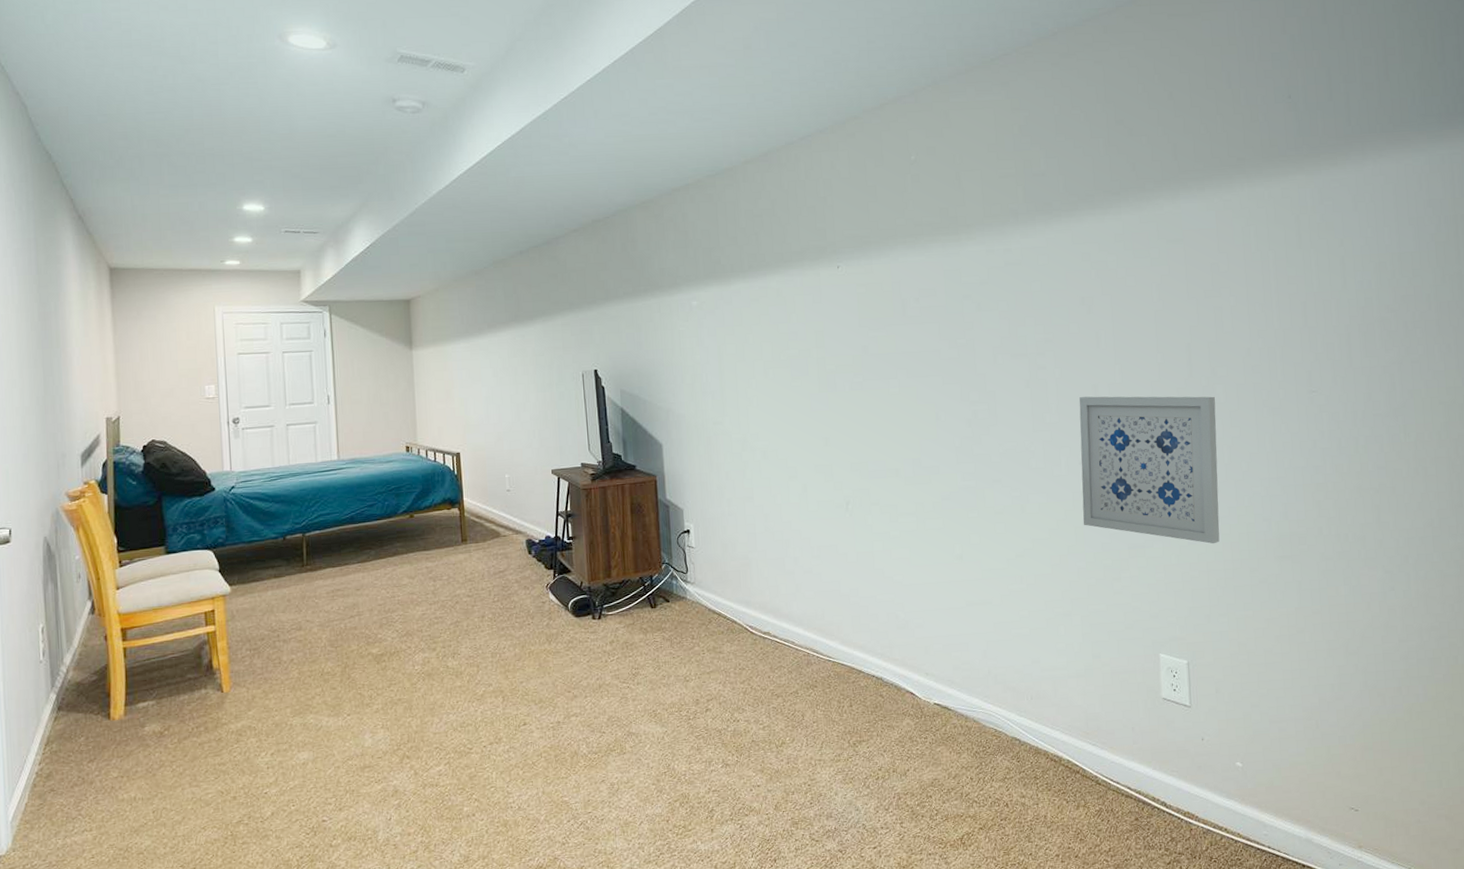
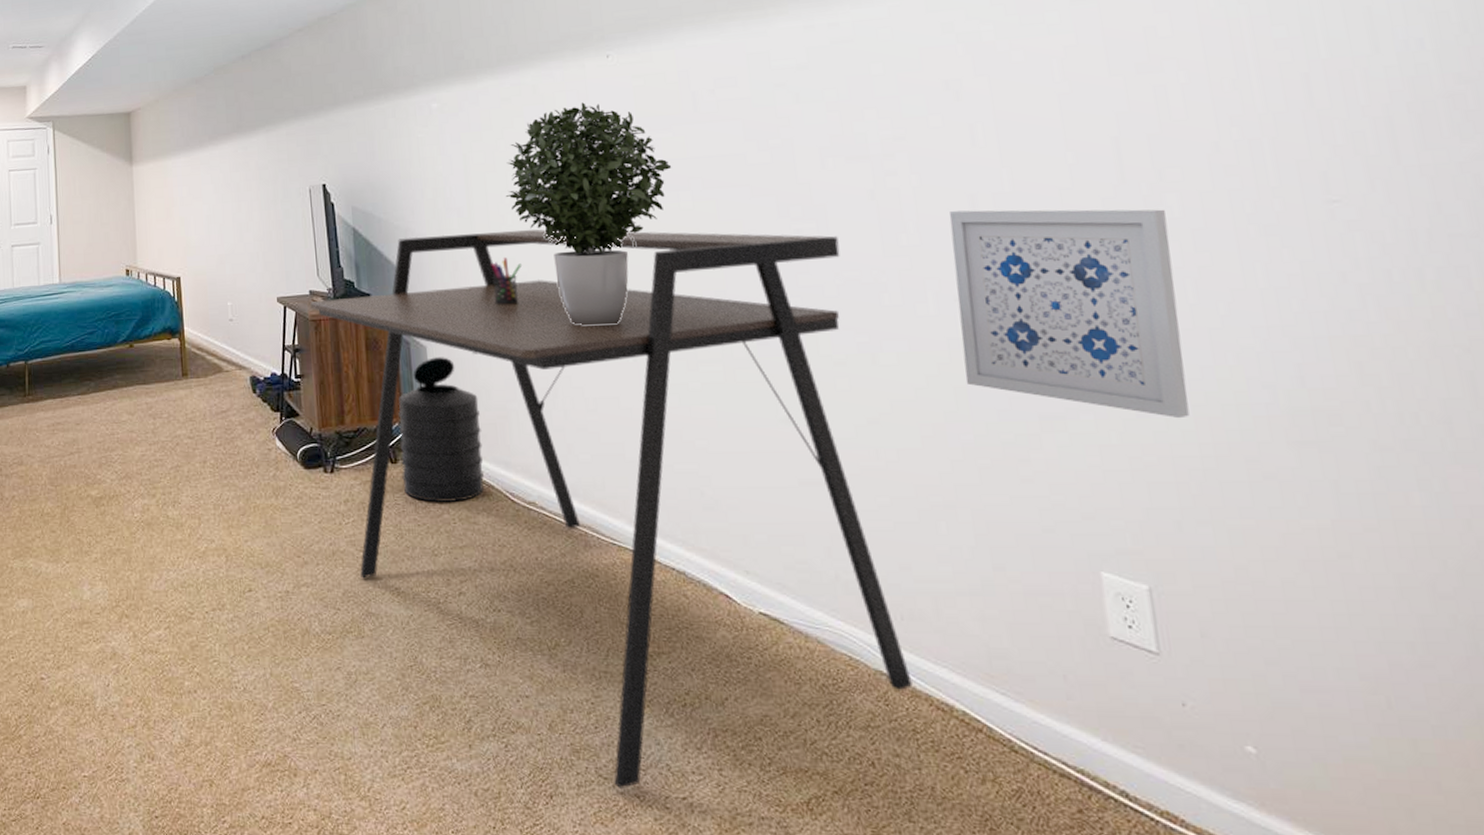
desk: none [581,409,1036,848] -> present [310,229,913,790]
trash can: none [658,517,729,638] -> present [398,357,484,503]
pen holder: none [739,433,765,473] -> present [491,257,523,305]
potted plant: none [752,305,885,488] -> present [505,102,672,326]

